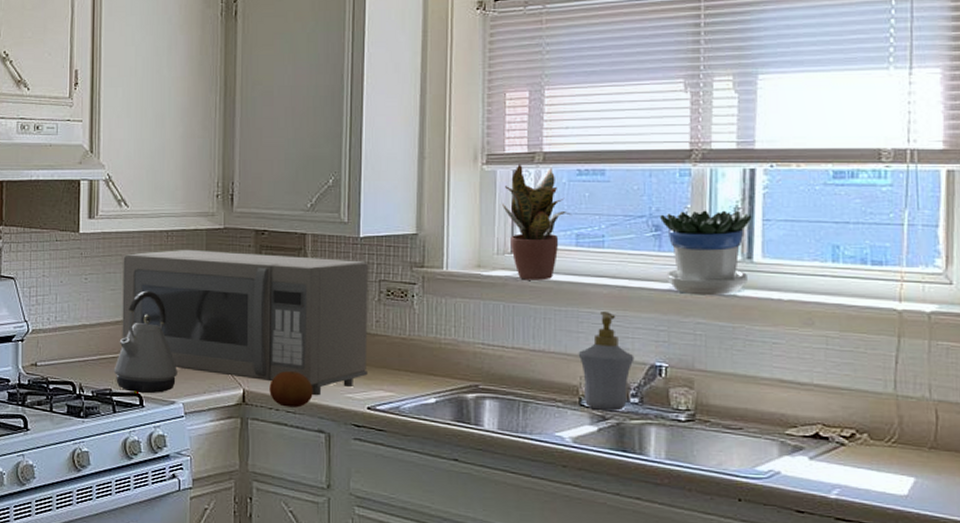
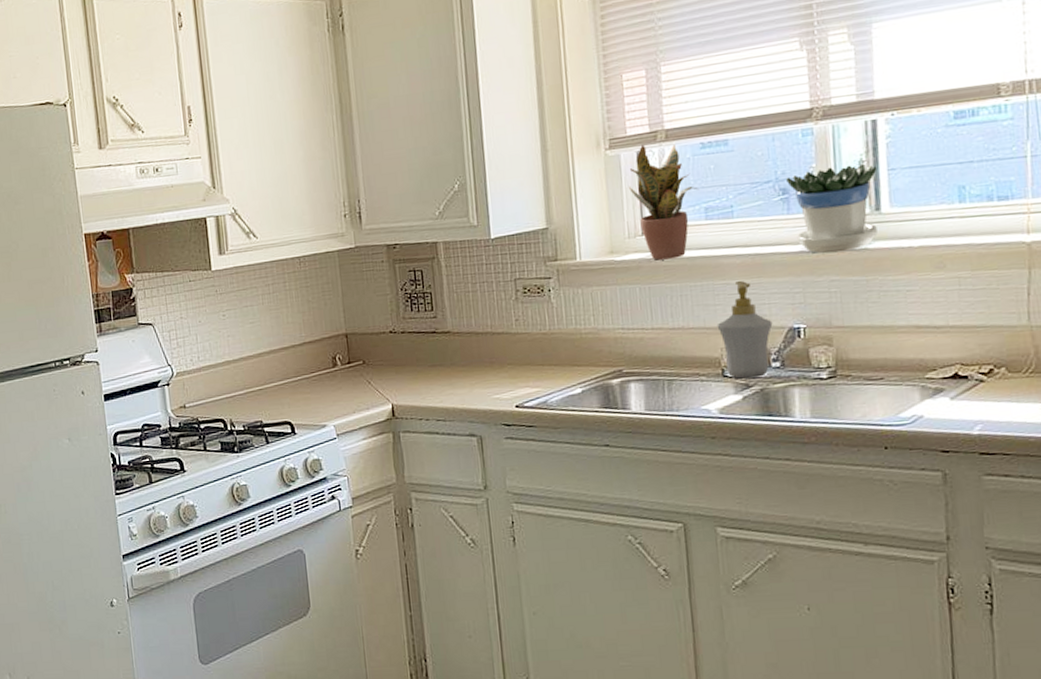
kettle: present [113,290,177,393] -> none [262,319,326,421]
microwave: present [122,249,369,396] -> none [258,262,513,401]
fruit: present [269,371,313,408] -> none [417,380,461,416]

